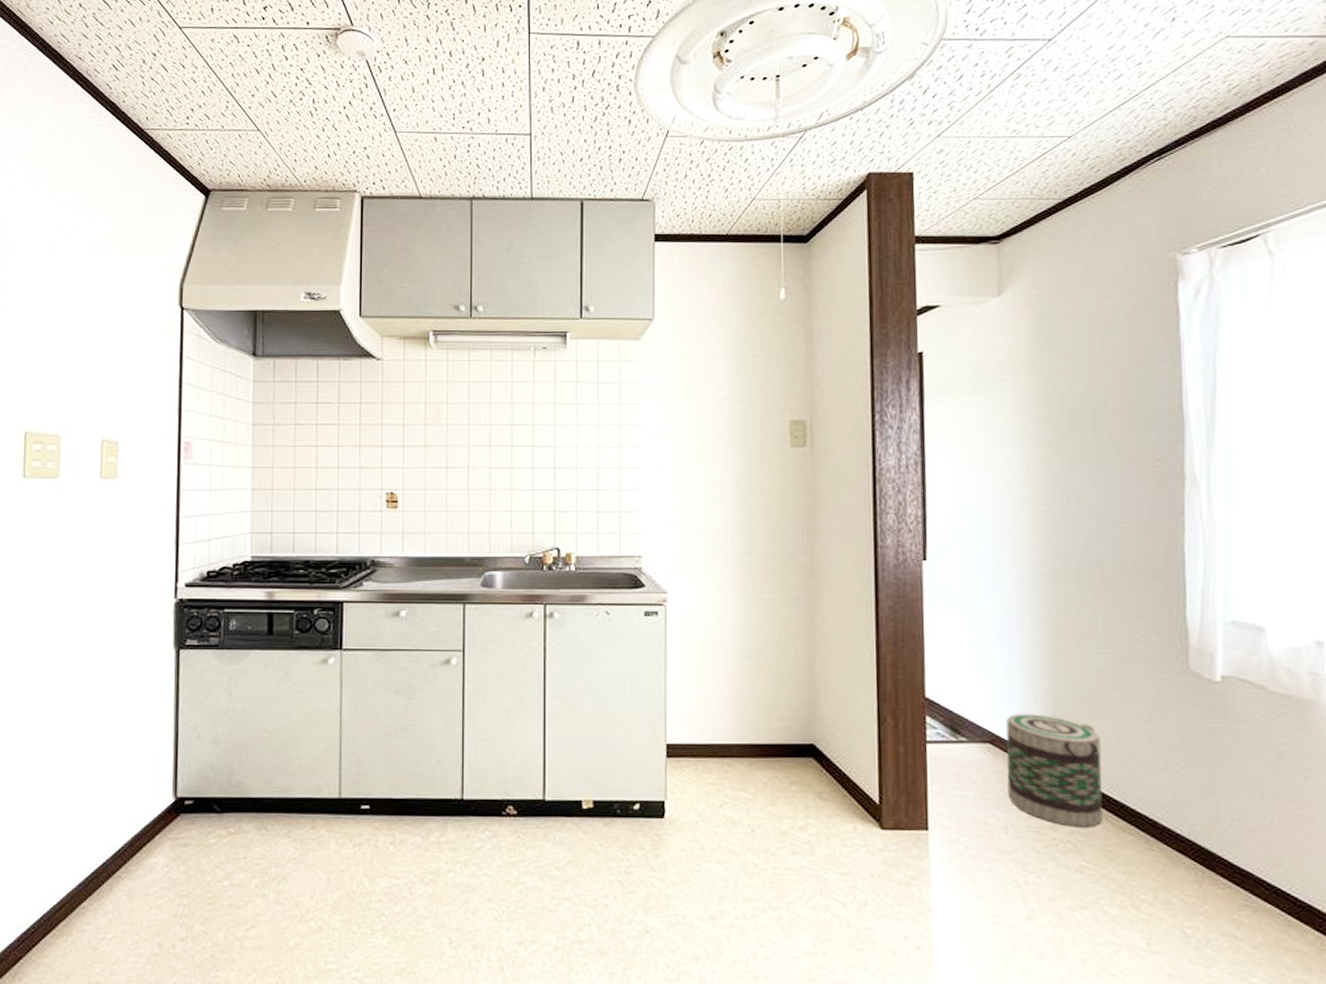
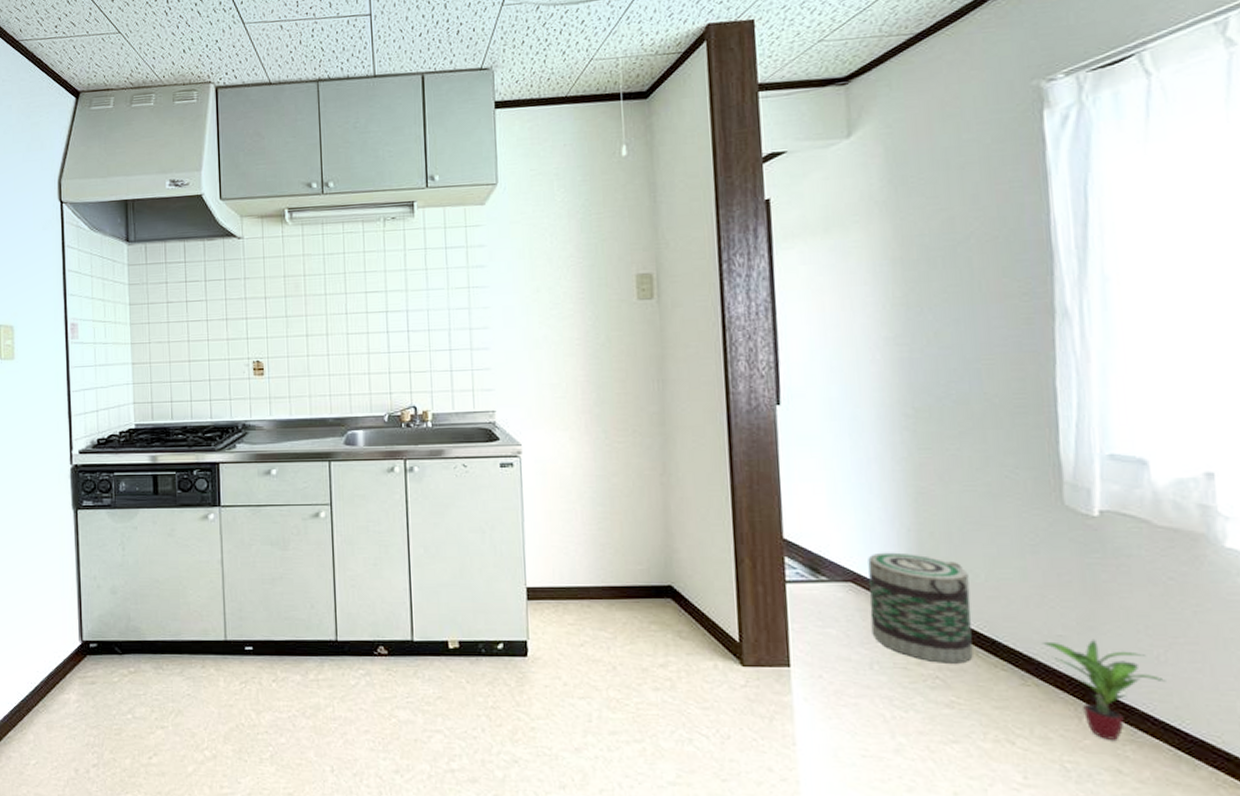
potted plant: none [1167,803,1278,905] -> present [1043,639,1166,740]

